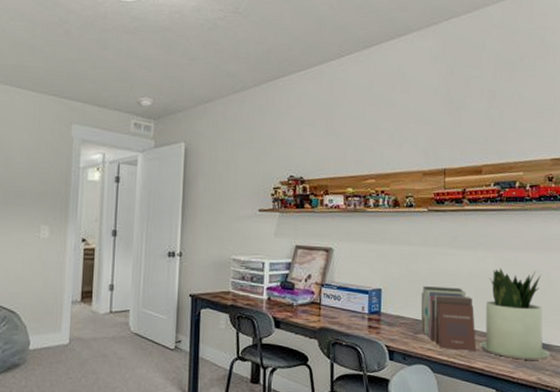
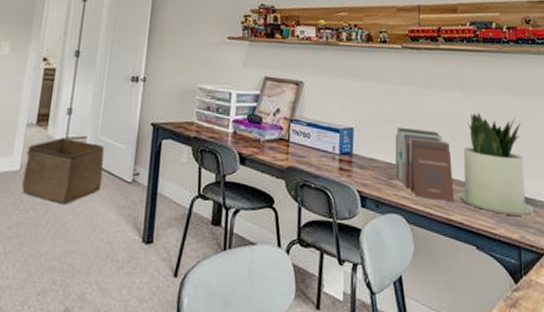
storage bin: none [72,312,147,373] -> present [22,137,105,205]

